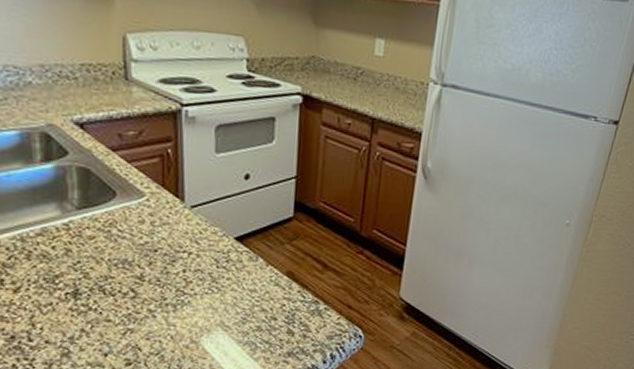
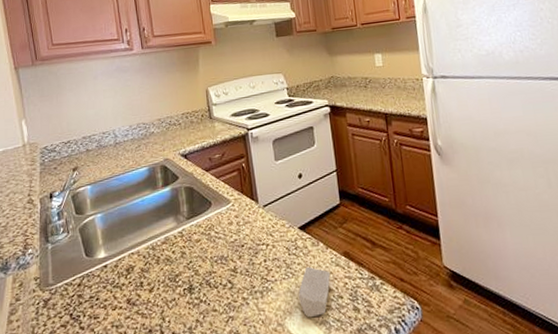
soap bar: none [222,282,267,336] -> present [299,266,331,317]

